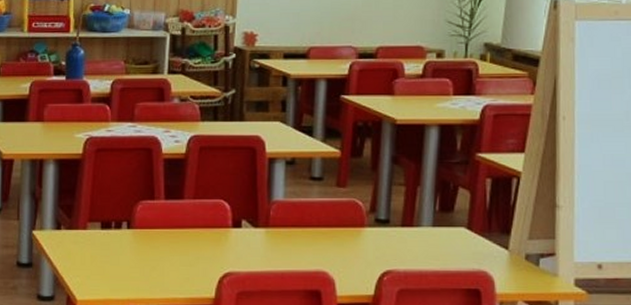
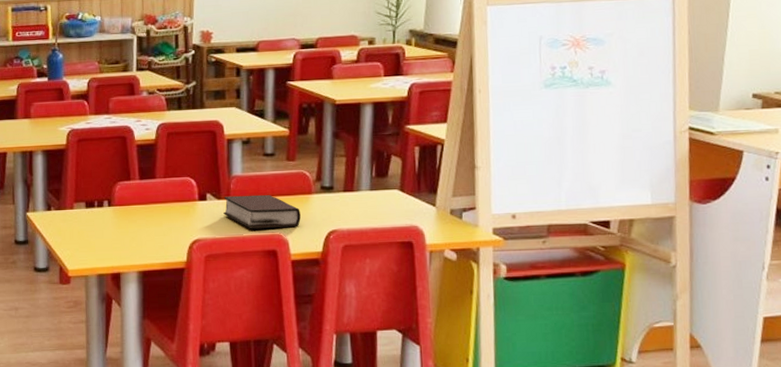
bible: none [260,224,350,265] -> present [223,195,301,229]

